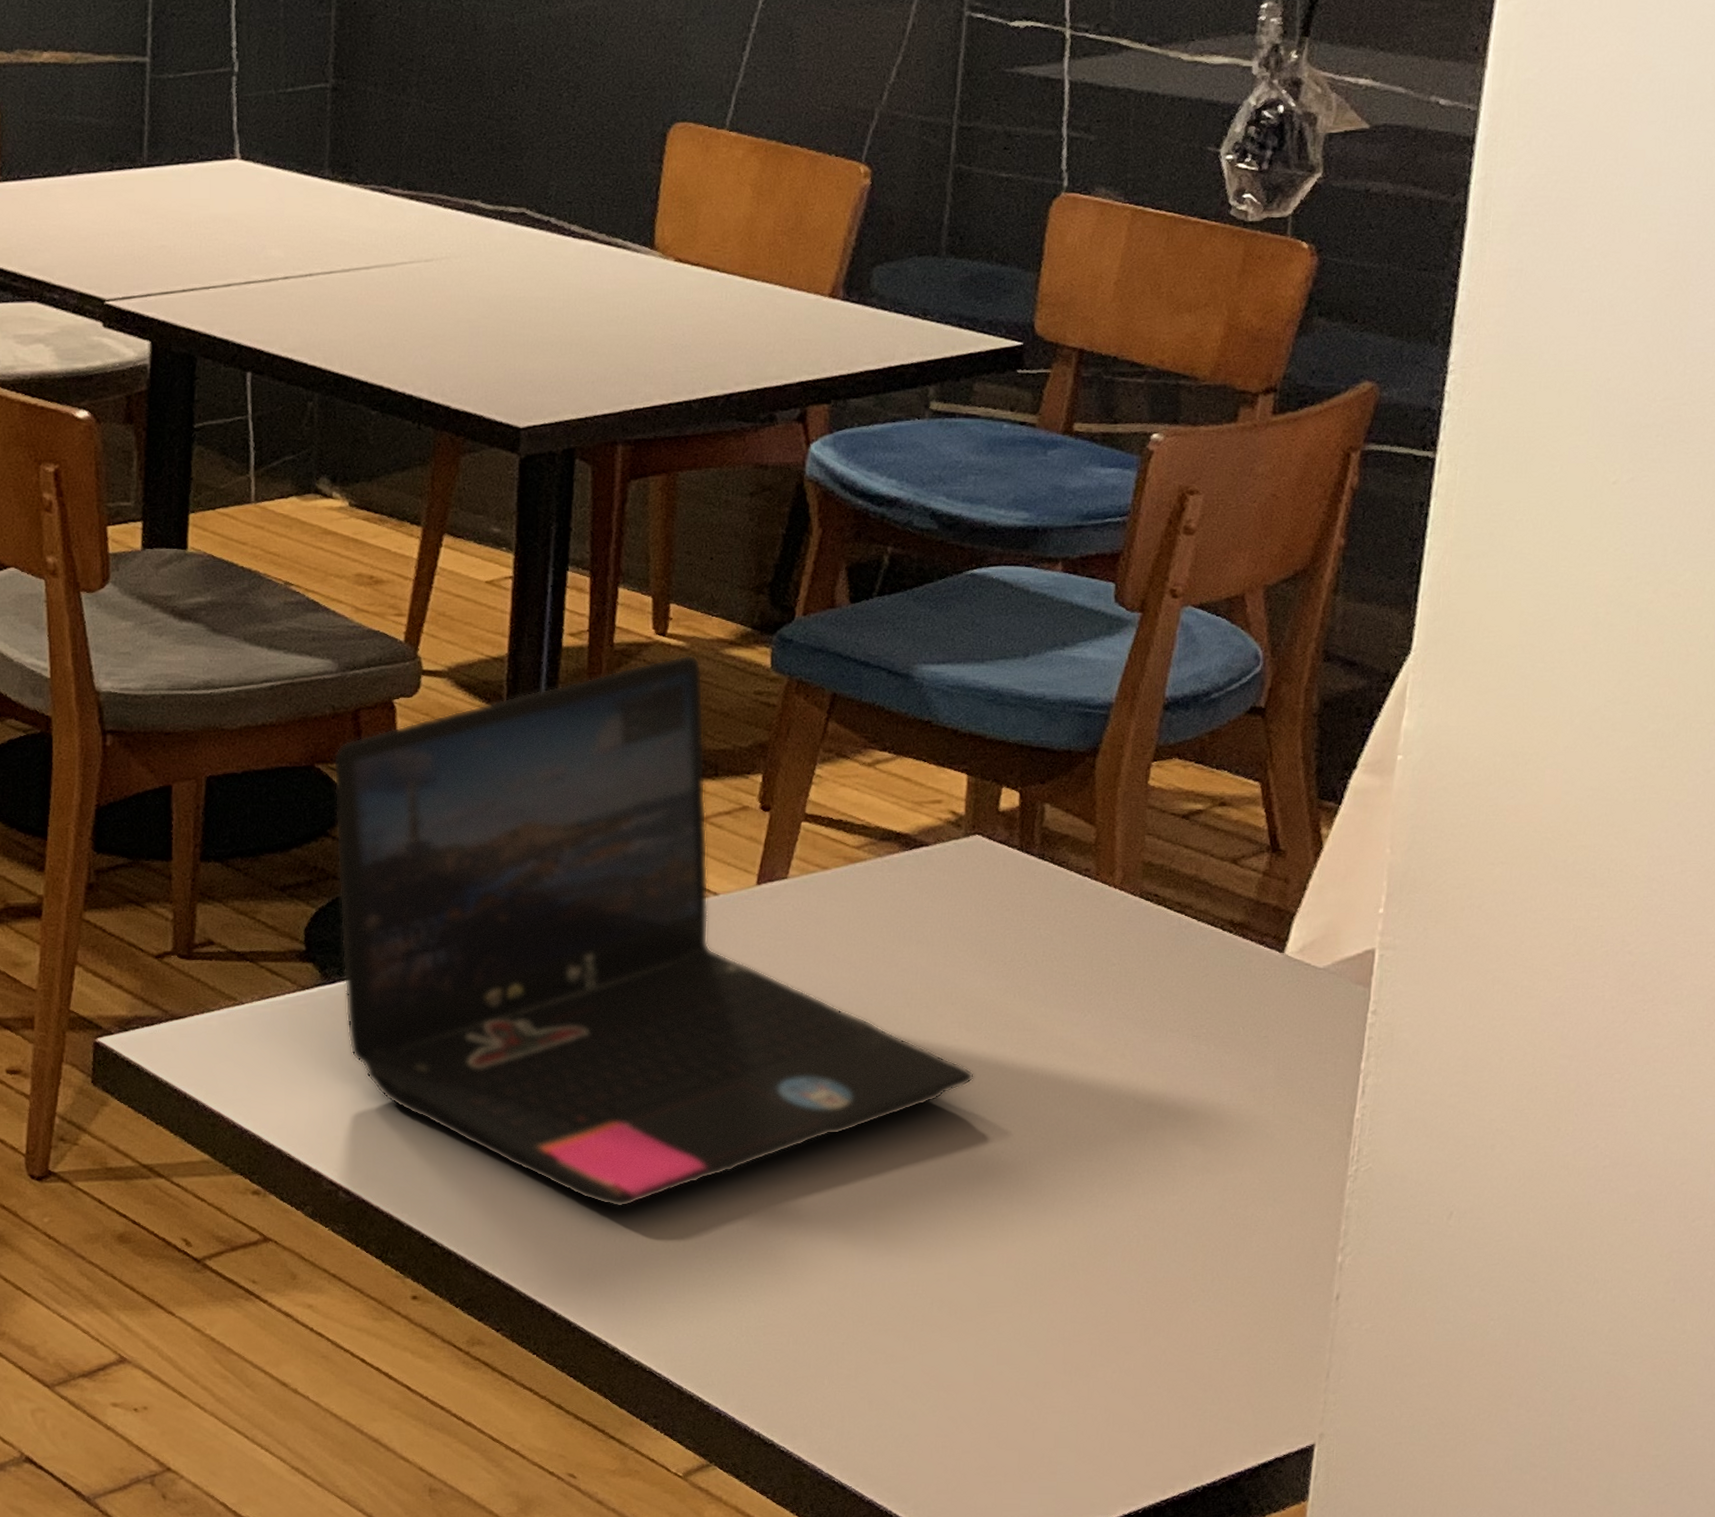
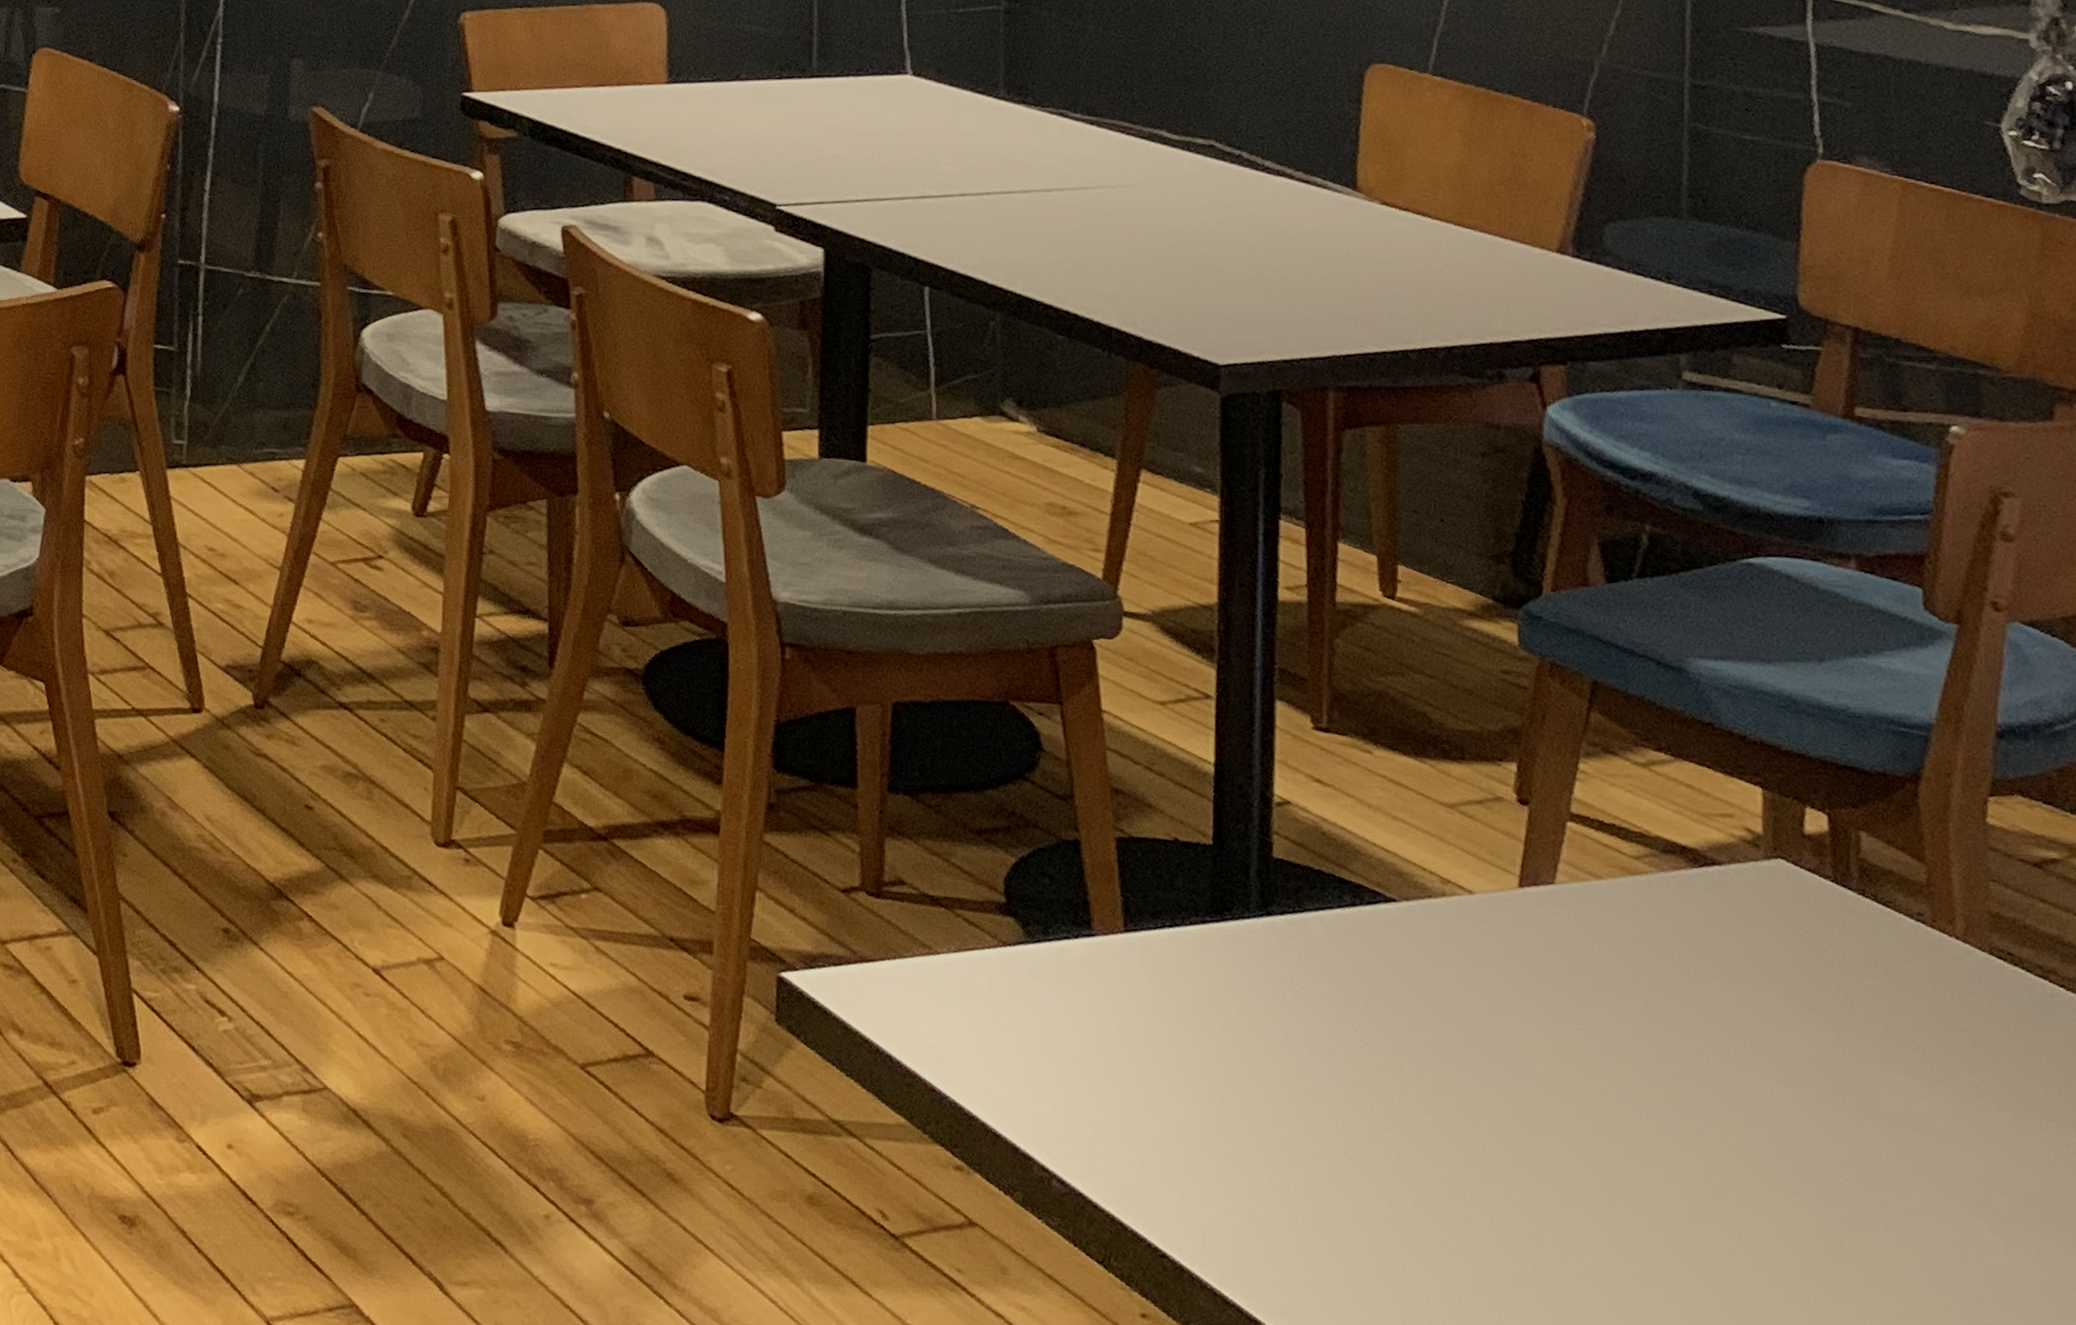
laptop: present [333,654,975,1208] -> none [1029,621,1802,1244]

